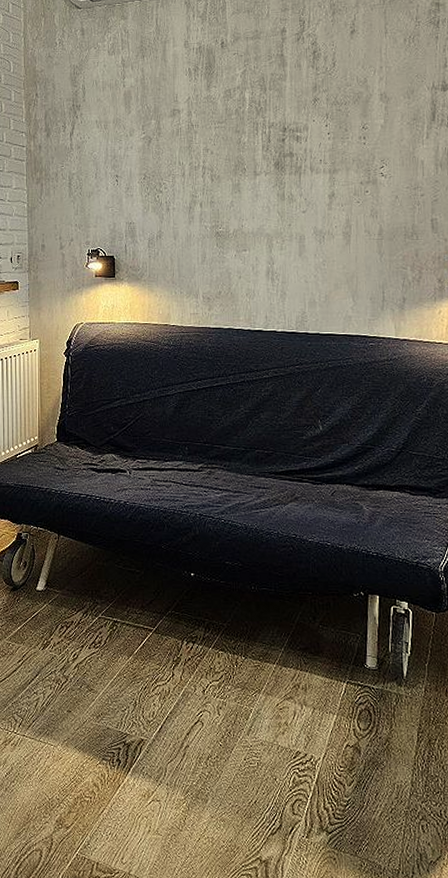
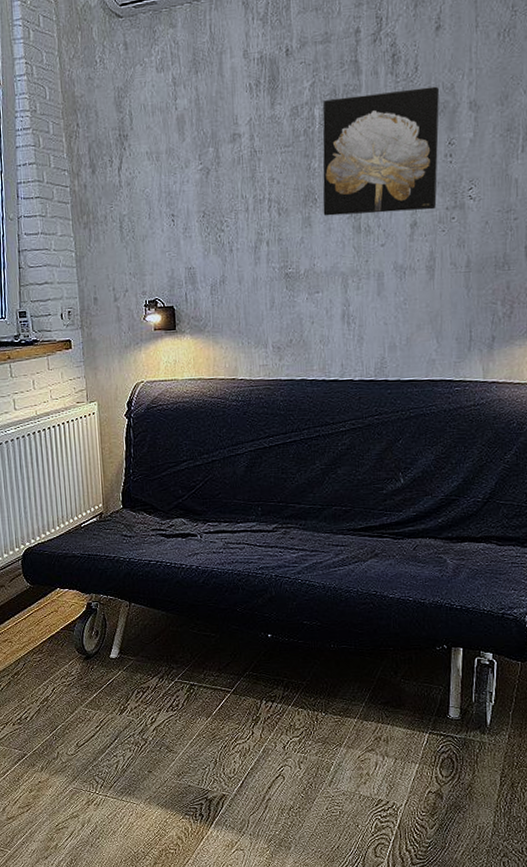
wall art: none [251,79,355,184] -> present [322,86,440,216]

